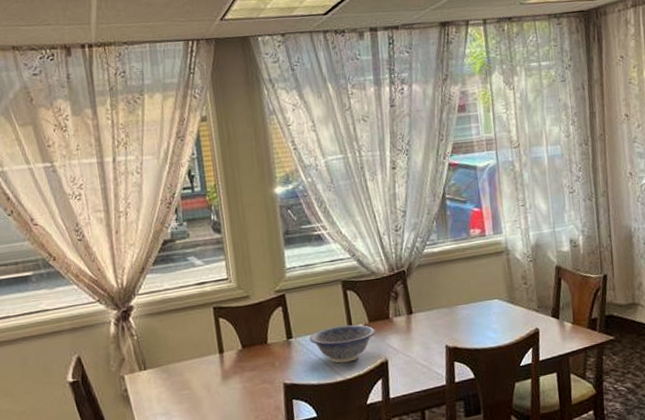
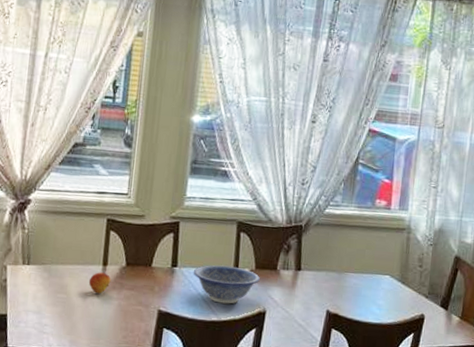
fruit: none [208,360,231,382] -> present [88,272,111,294]

